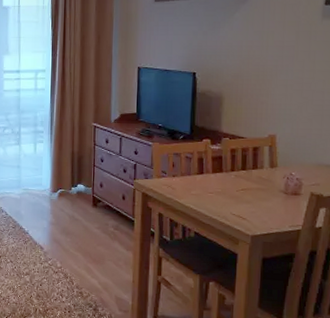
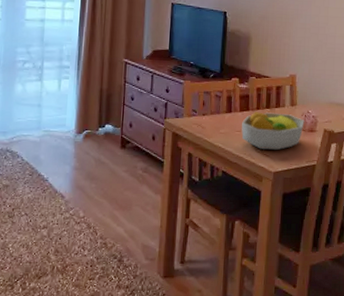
fruit bowl: none [214,174,287,214] -> present [241,112,305,151]

